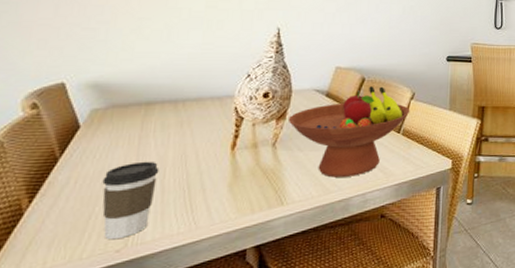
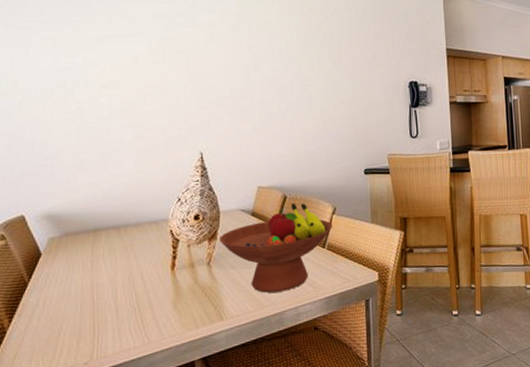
coffee cup: present [102,161,160,240] -> none [66,282,112,354]

